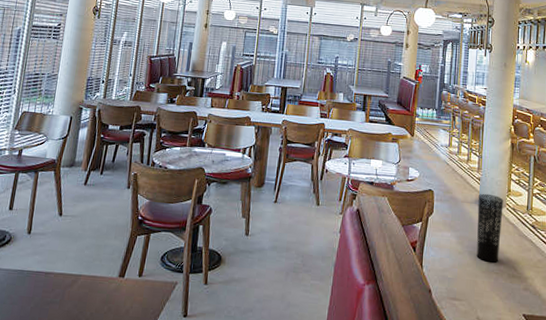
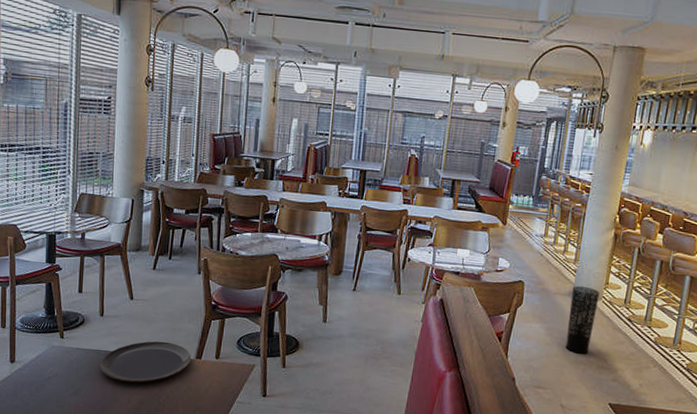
plate: none [21,259,115,306] -> present [100,341,192,383]

